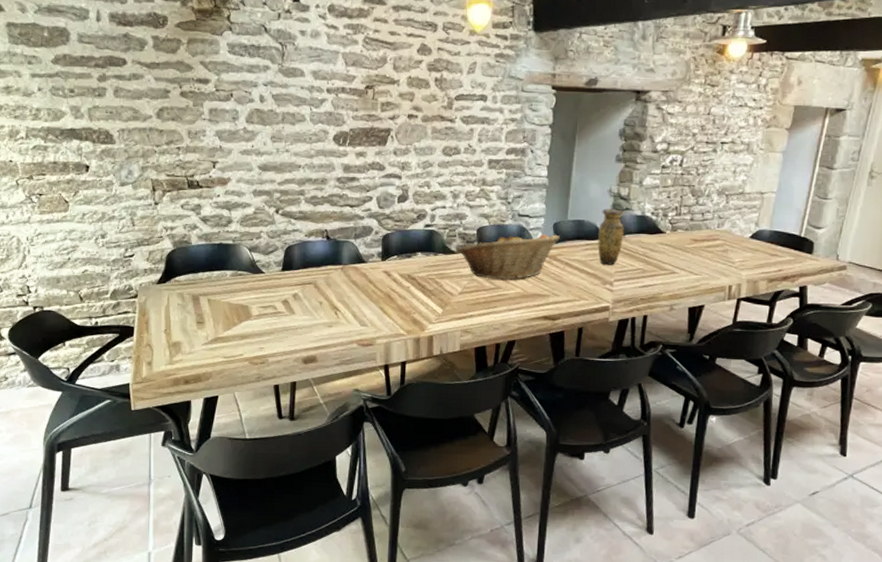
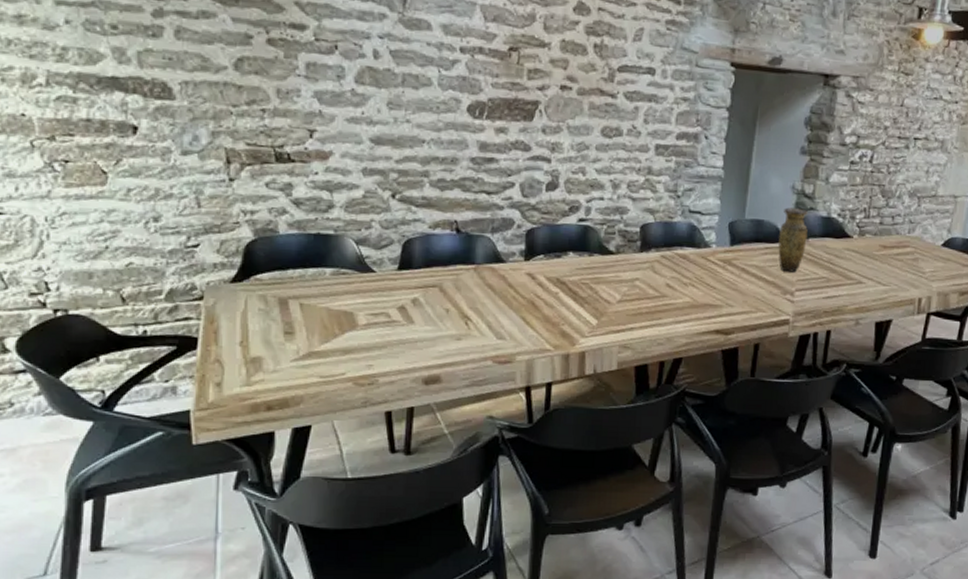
fruit basket: present [458,233,560,280] -> none [617,232,736,287]

